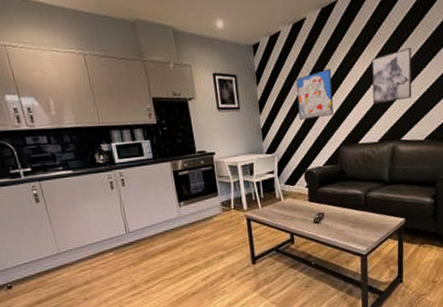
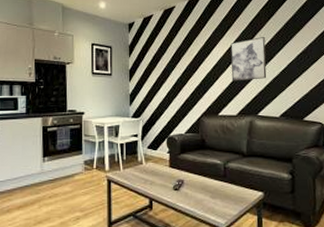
wall art: present [296,68,333,120] -> none [164,48,196,89]

